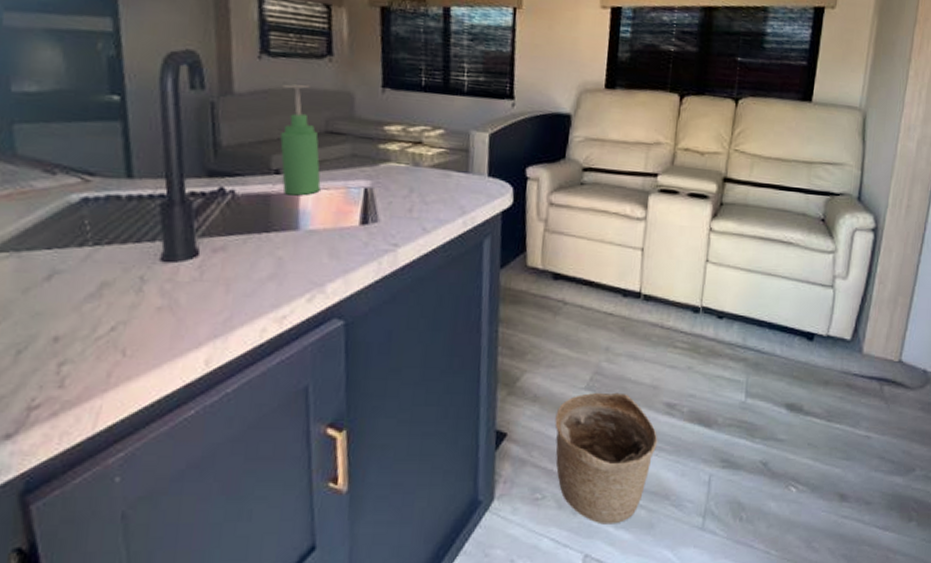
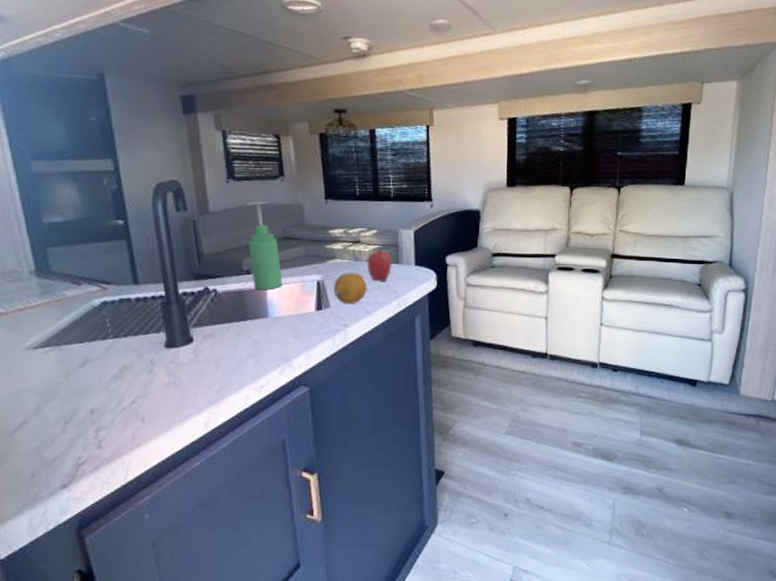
fruit: none [384,180,427,220] -> present [333,273,367,305]
fruit: none [428,151,461,193] -> present [367,247,392,281]
basket: present [555,392,658,525] -> none [483,435,569,542]

